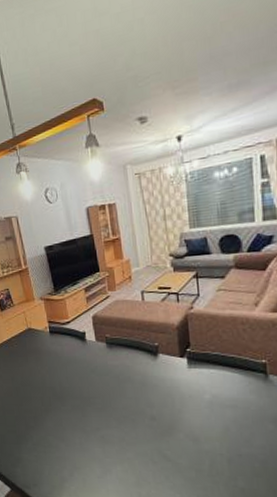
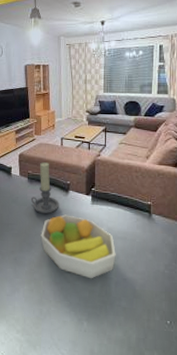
candle holder: none [113,323,148,383] -> present [32,162,59,214]
fruit bowl: none [129,382,226,456] -> present [41,214,116,279]

